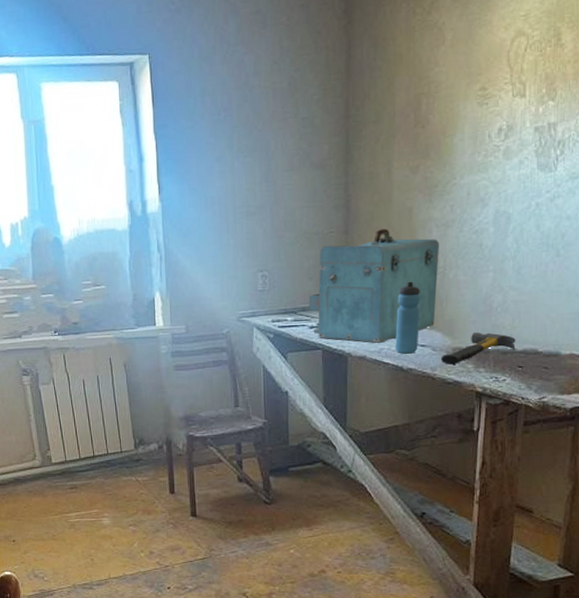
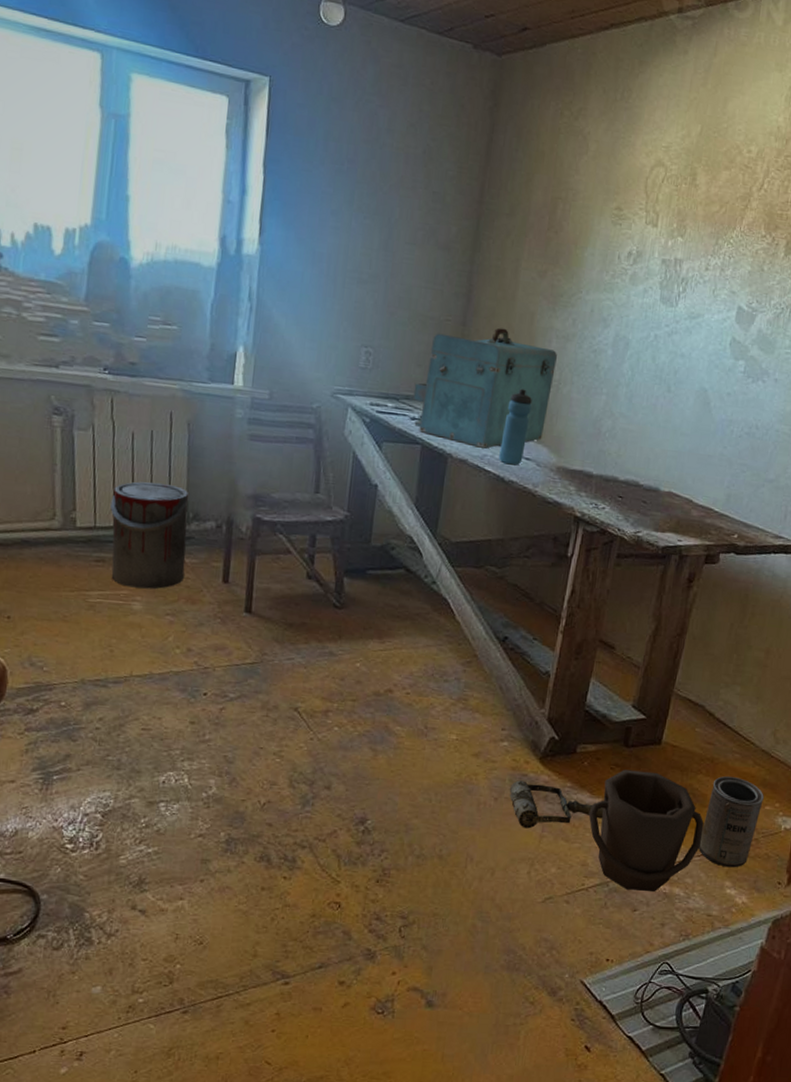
paint can: none [75,417,139,506] -> present [110,481,189,589]
hammer: present [441,332,516,364] -> none [544,453,620,484]

